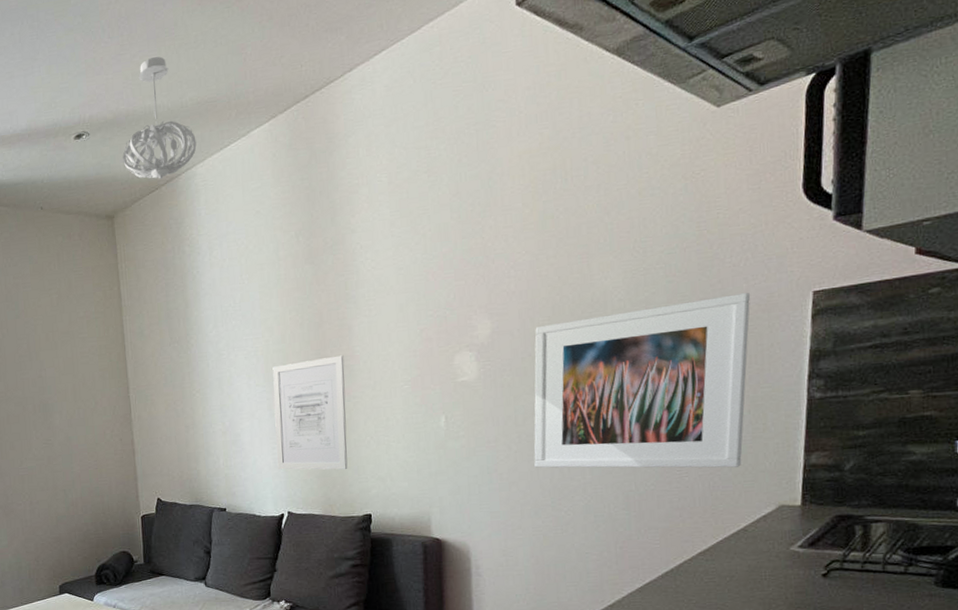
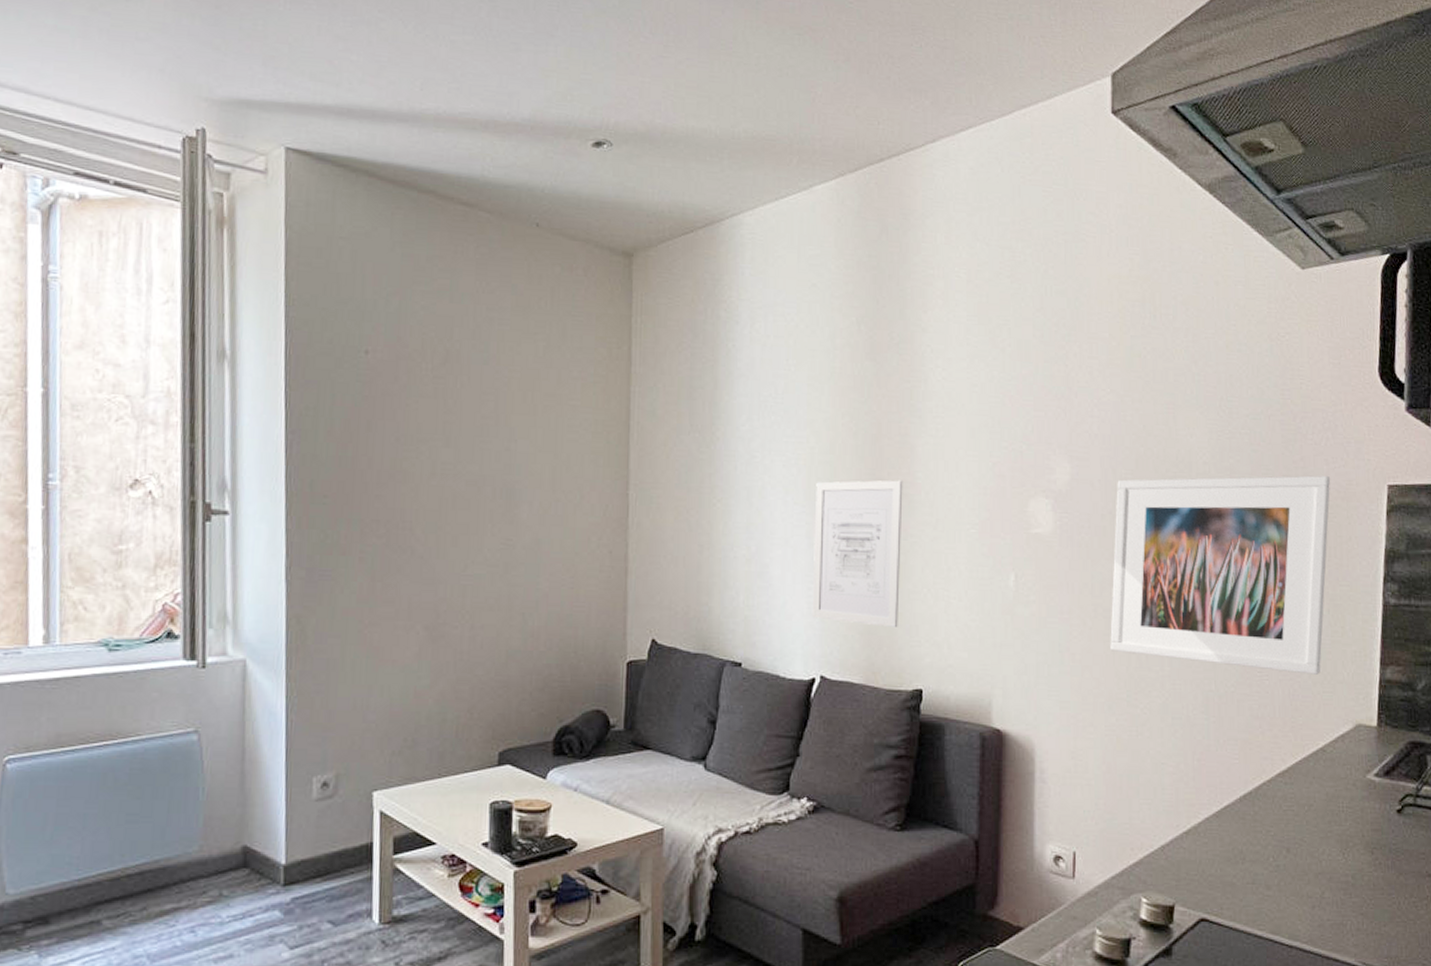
pendant light: present [122,56,197,179] -> none [652,70,747,220]

